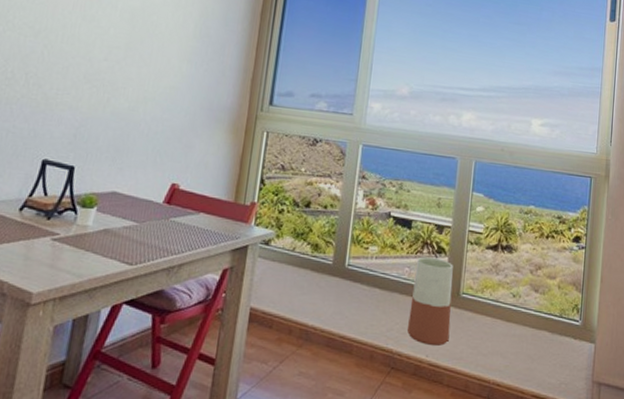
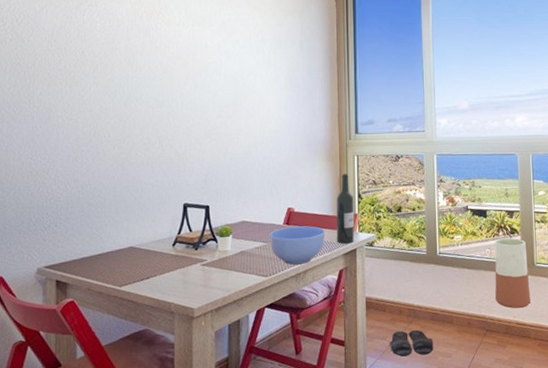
bowl: none [143,206,214,256] -> present [270,226,326,265]
wine bottle: none [225,152,256,238] -> present [336,174,355,244]
slippers: none [270,354,325,389] -> present [389,329,434,357]

